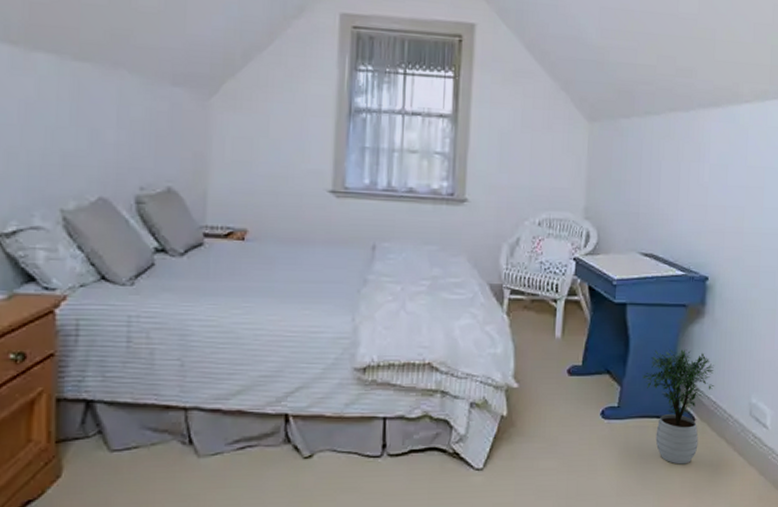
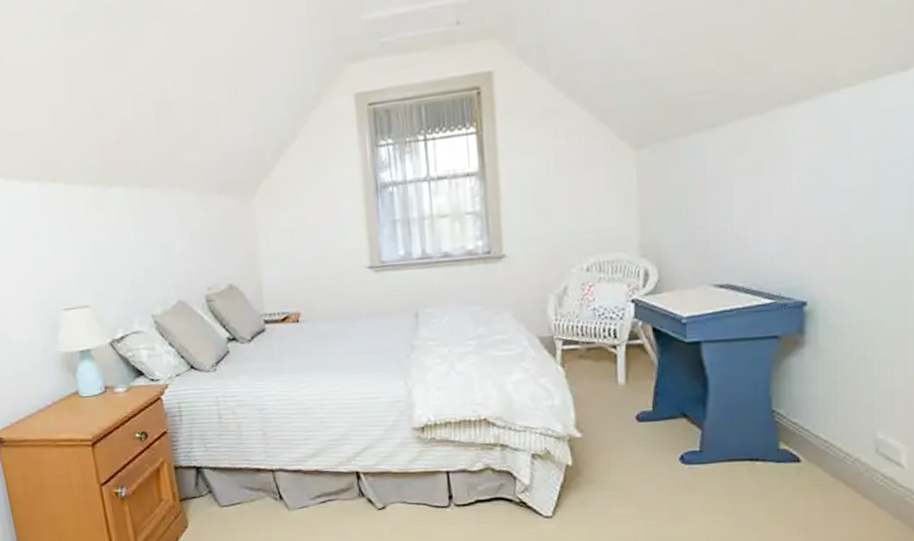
potted plant: present [643,348,715,465] -> none [728,385,825,509]

